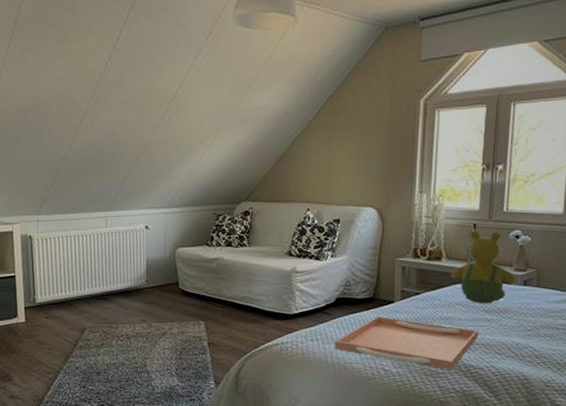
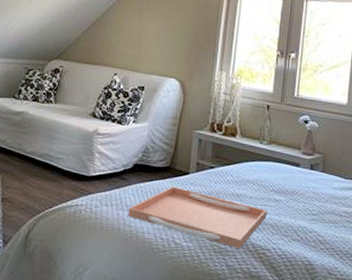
teddy bear: present [450,230,516,304] -> none [243,111,304,185]

